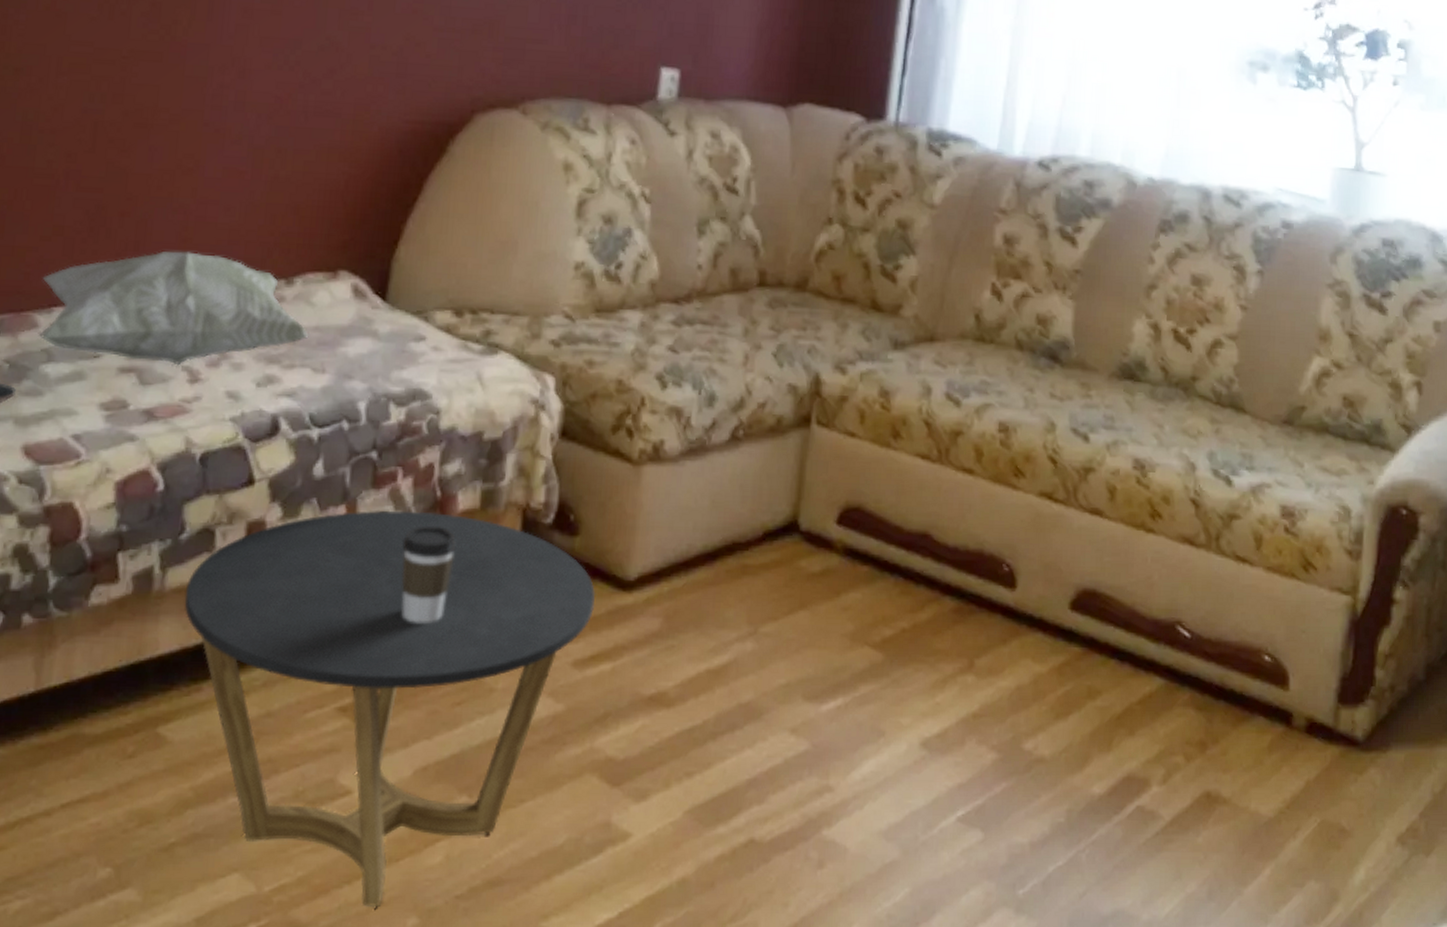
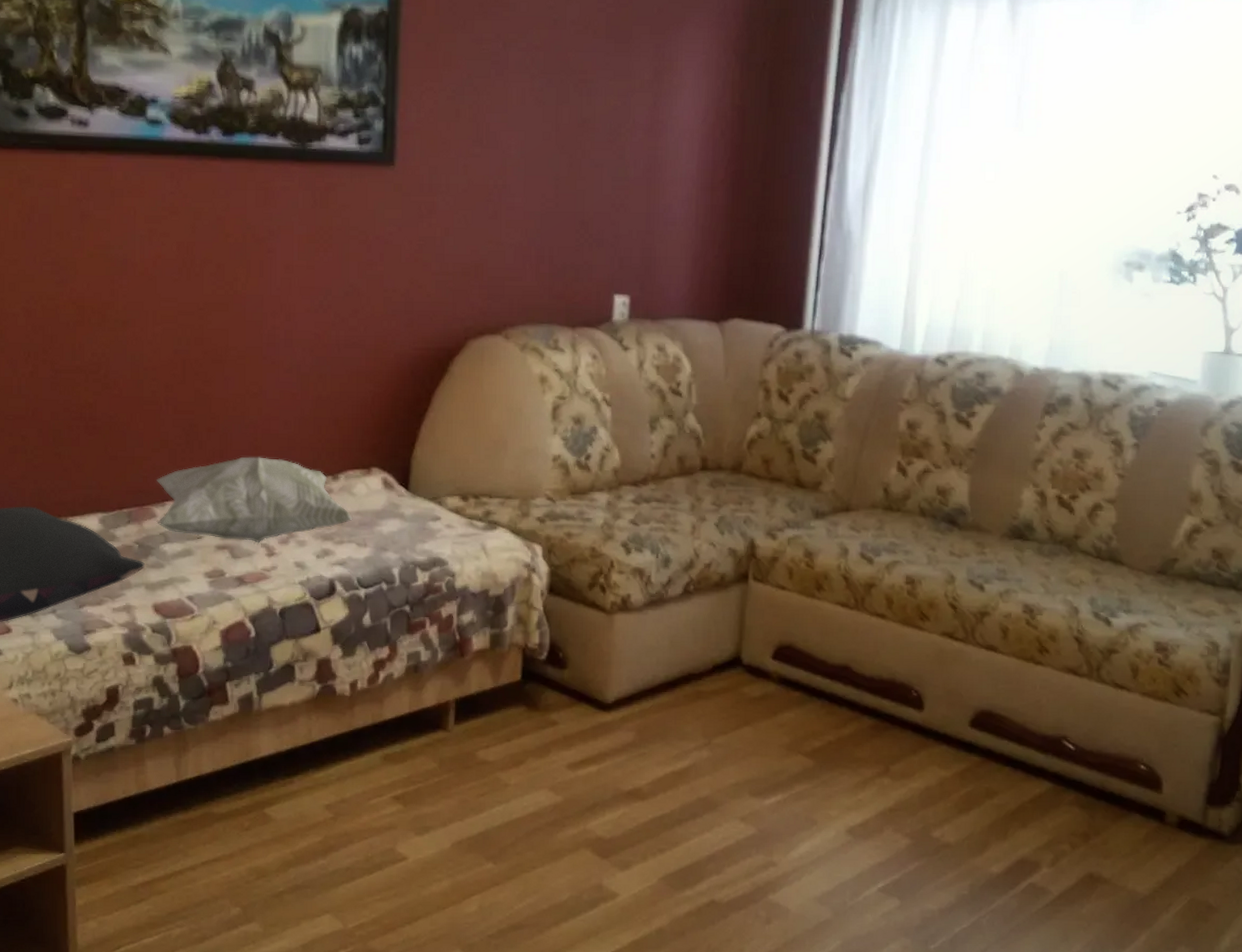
side table: present [184,510,596,908] -> none [276,650,583,942]
coffee cup: present [402,525,457,624] -> none [433,662,474,735]

